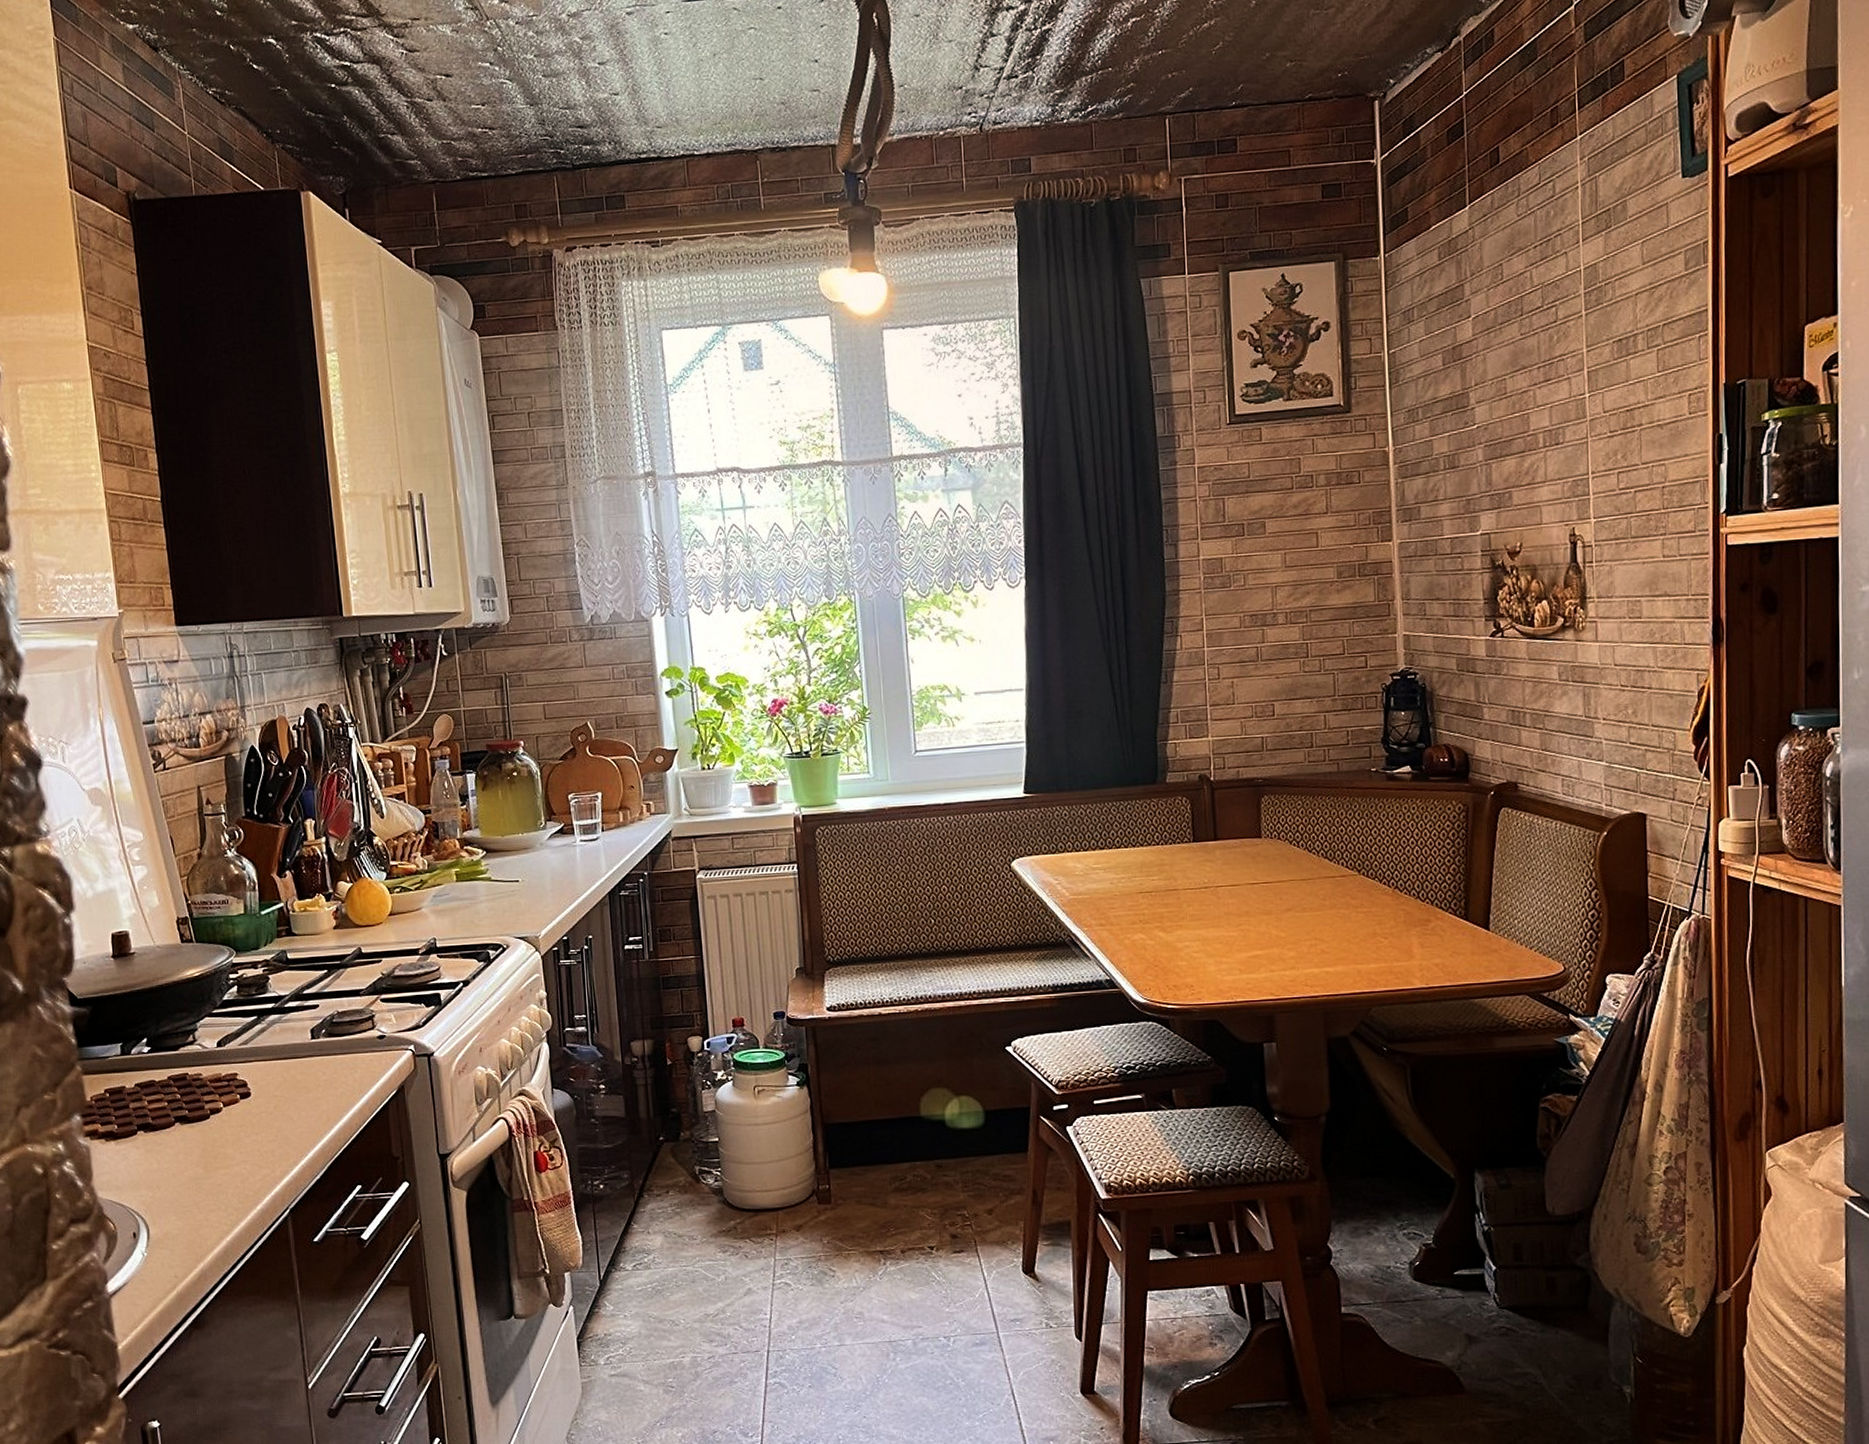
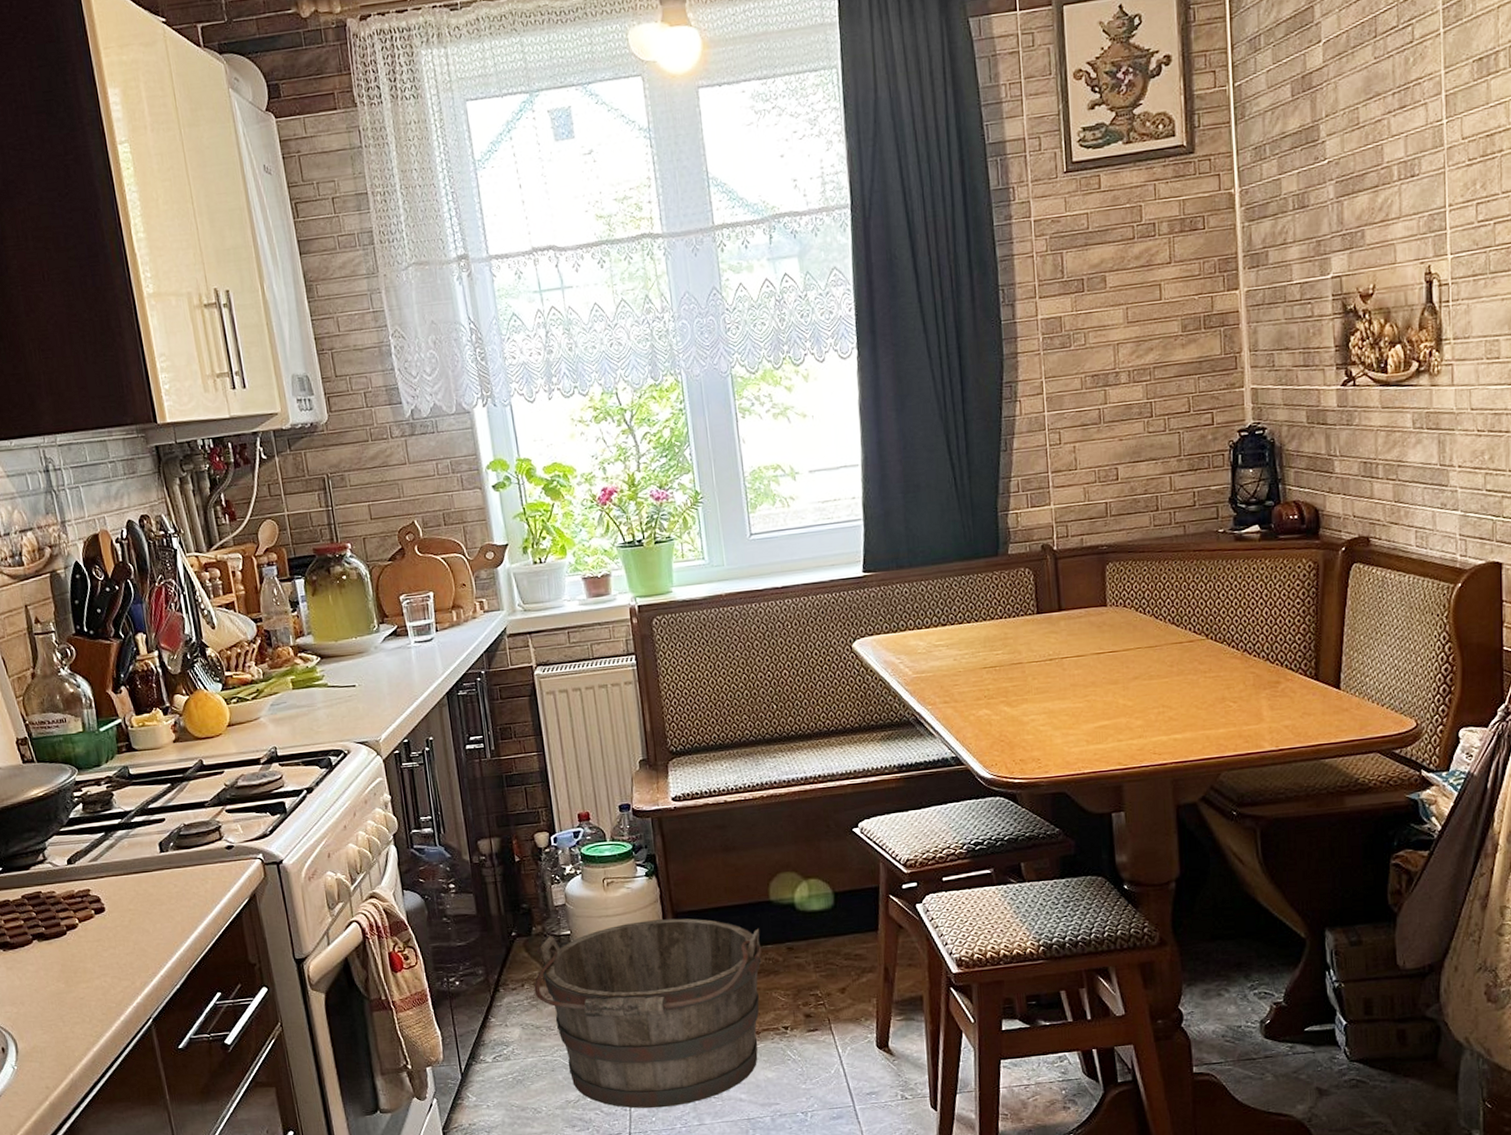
bucket: none [679,1130,910,1326] -> present [534,918,762,1109]

